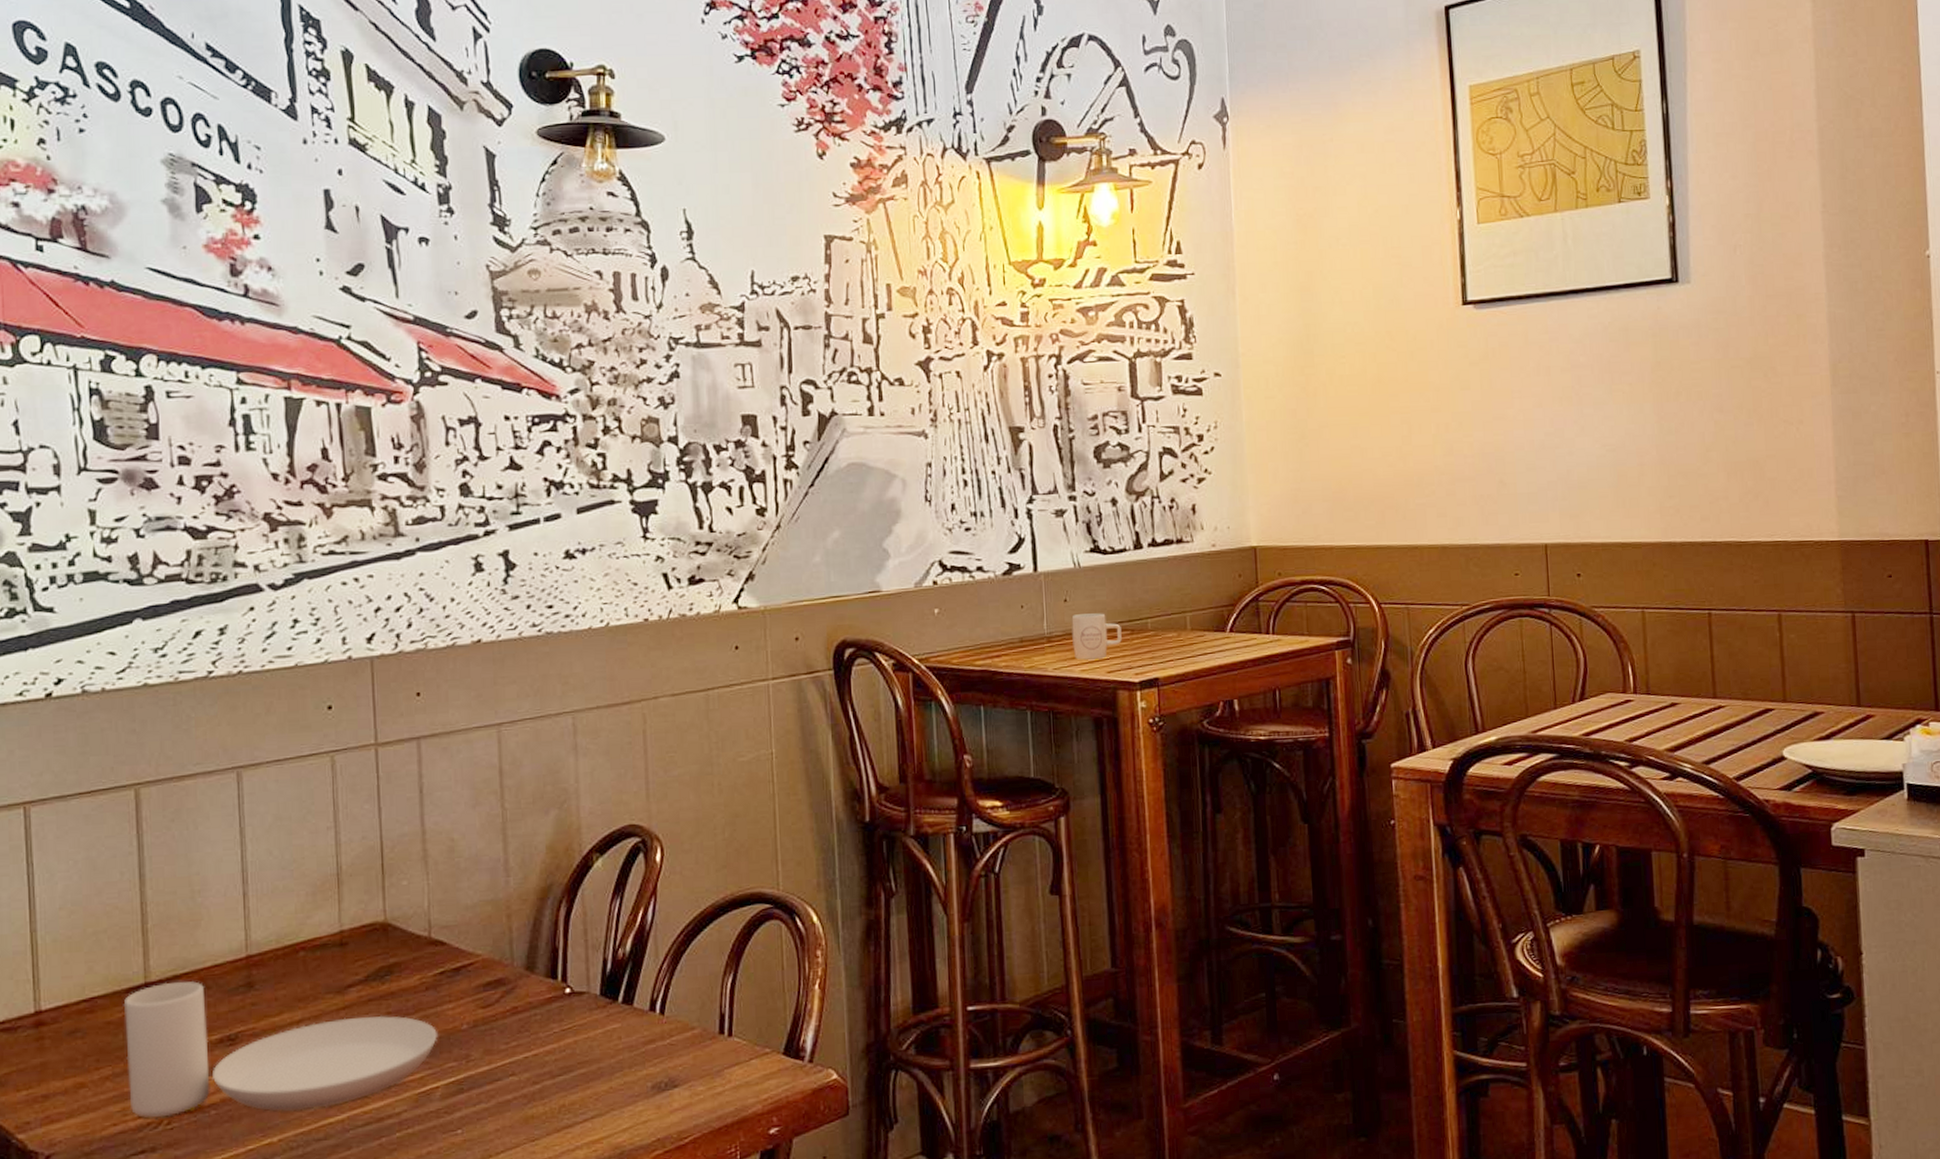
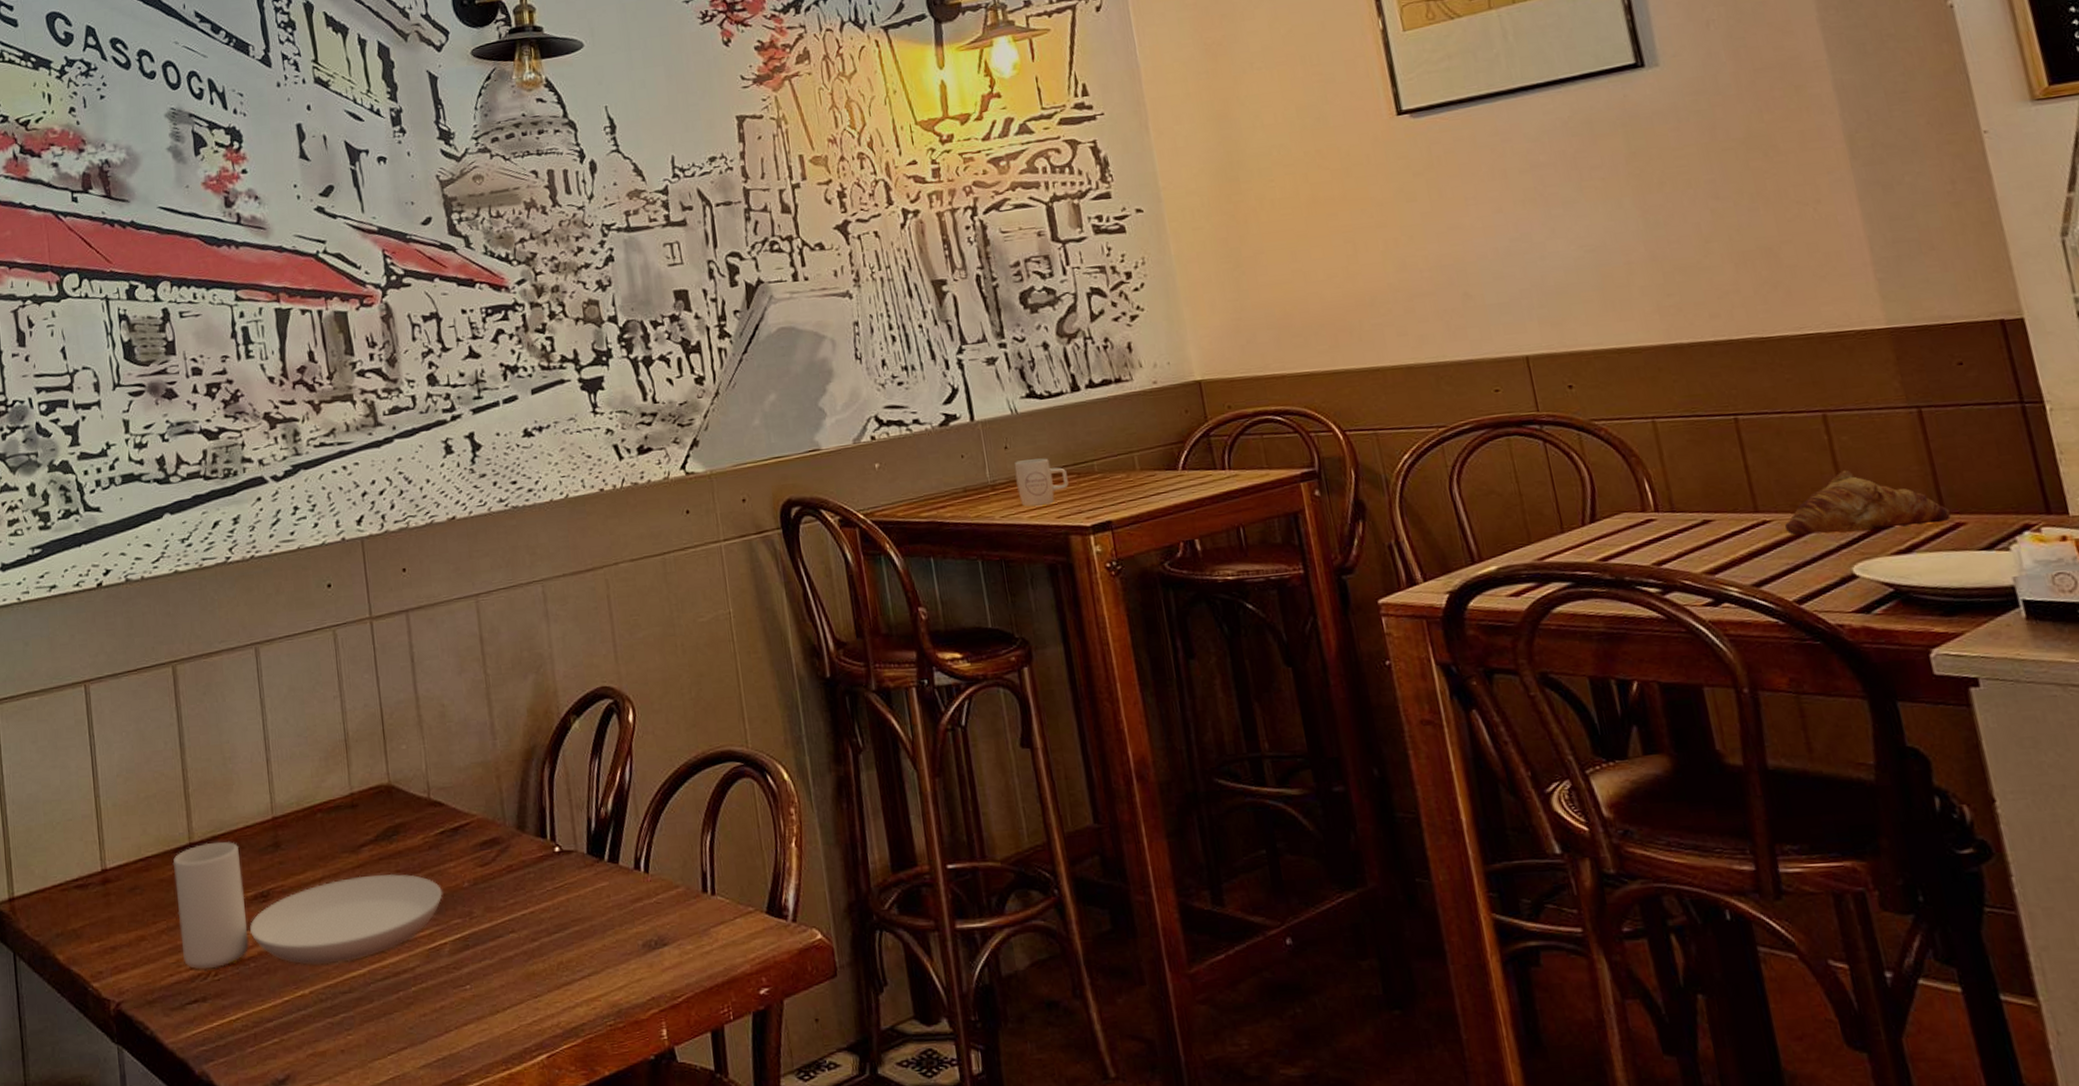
croissant: none [1735,664,1864,720] -> present [1784,469,1951,536]

